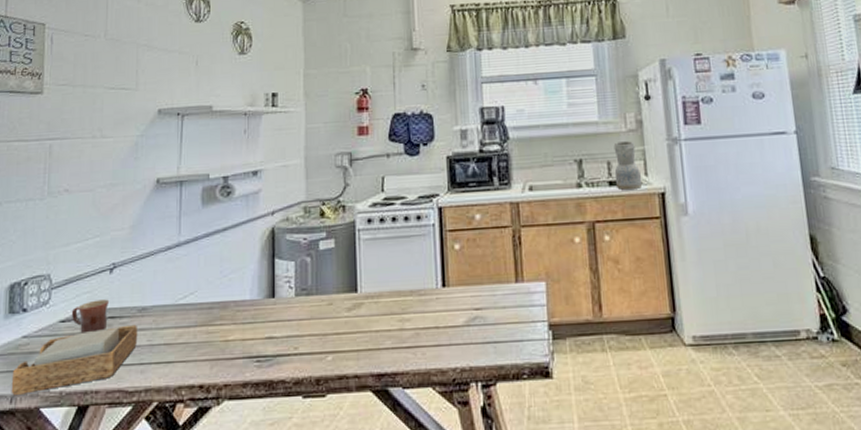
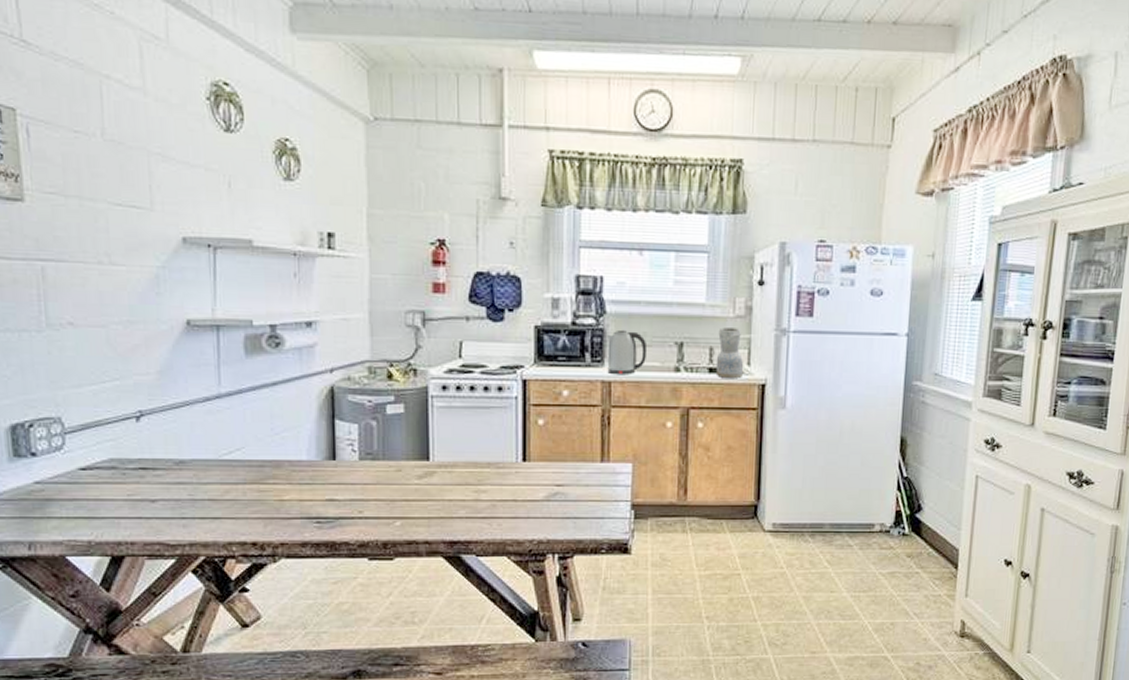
napkin holder: present [11,324,138,396] -> none [26,477,177,543]
mug: present [71,299,110,333] -> none [92,449,139,483]
kettle: none [512,152,549,196] -> present [607,329,646,375]

